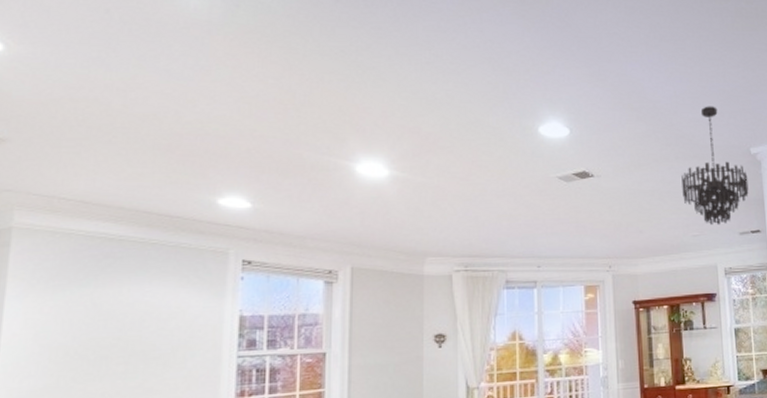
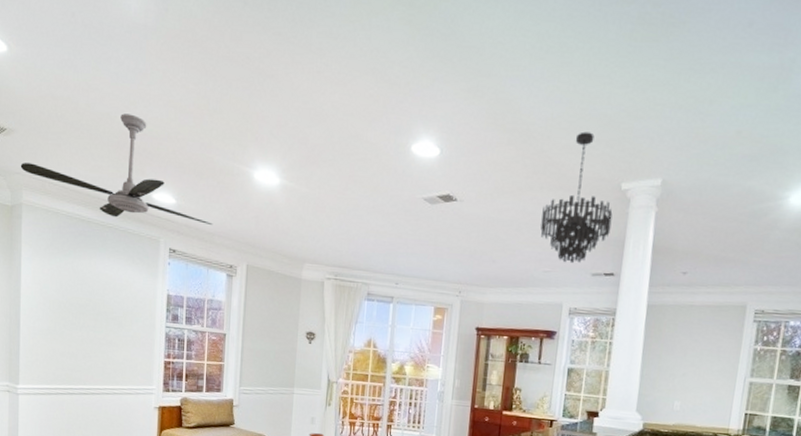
ceiling fan: none [13,113,304,231] -> present [20,113,213,226]

